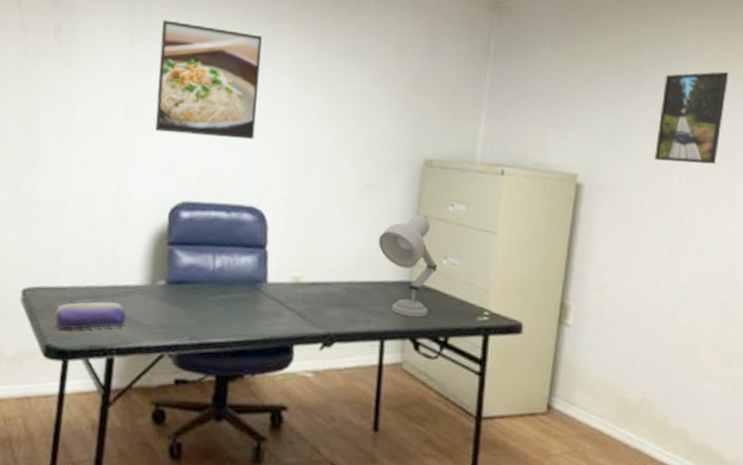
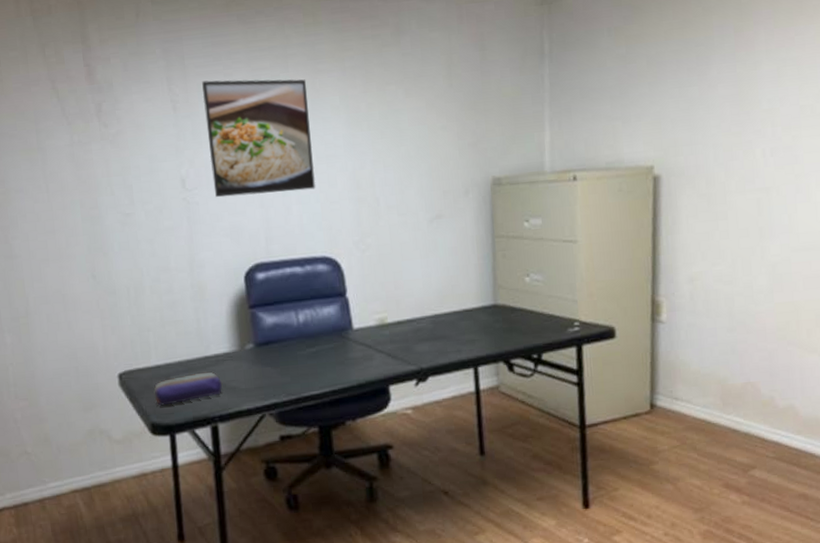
desk lamp: present [378,215,438,318] -> none [457,236,521,340]
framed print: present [654,71,729,164] -> none [733,27,806,137]

